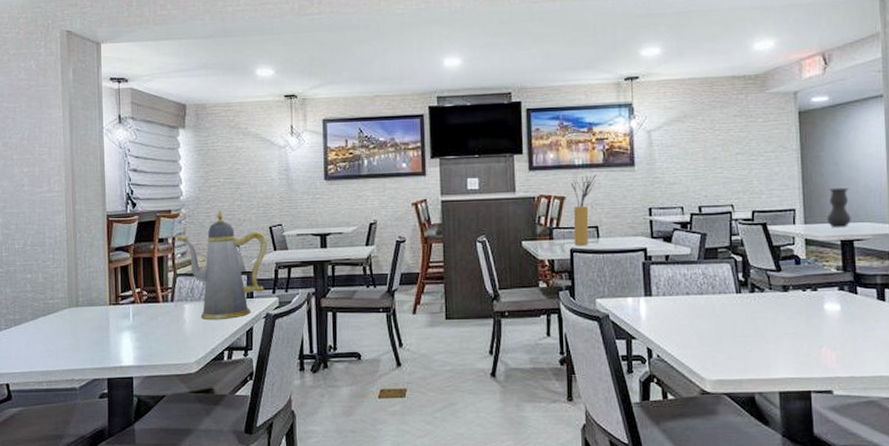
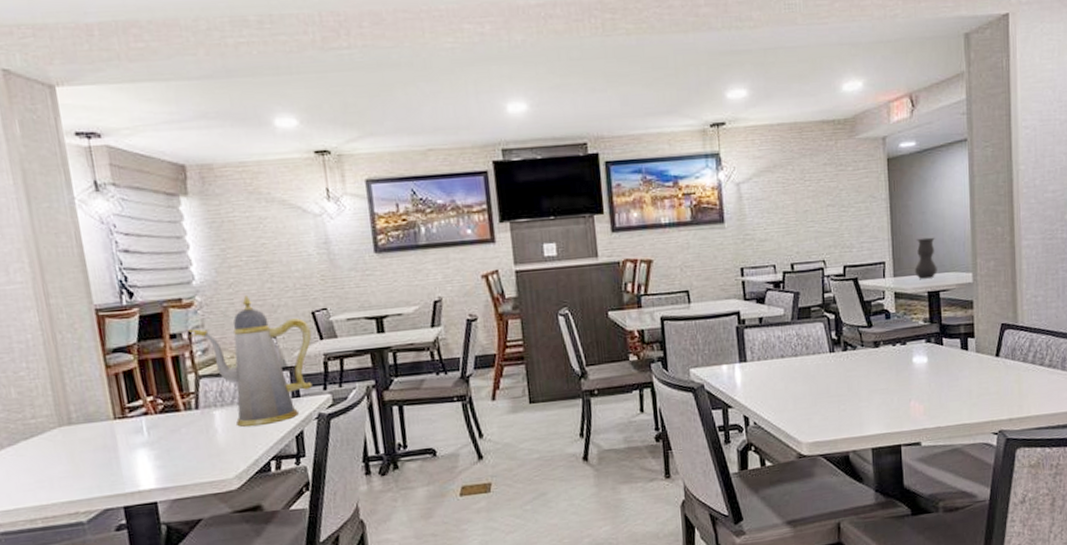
vase: present [571,173,596,246] -> none [657,233,685,314]

